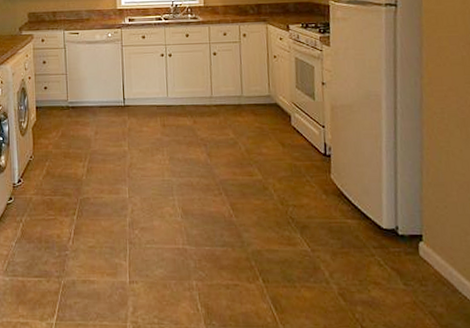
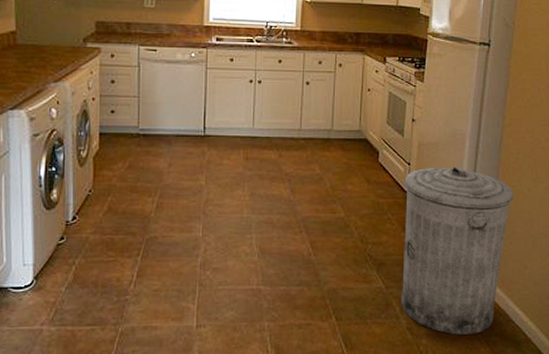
trash can: none [320,128,444,304] -> present [401,166,514,335]

